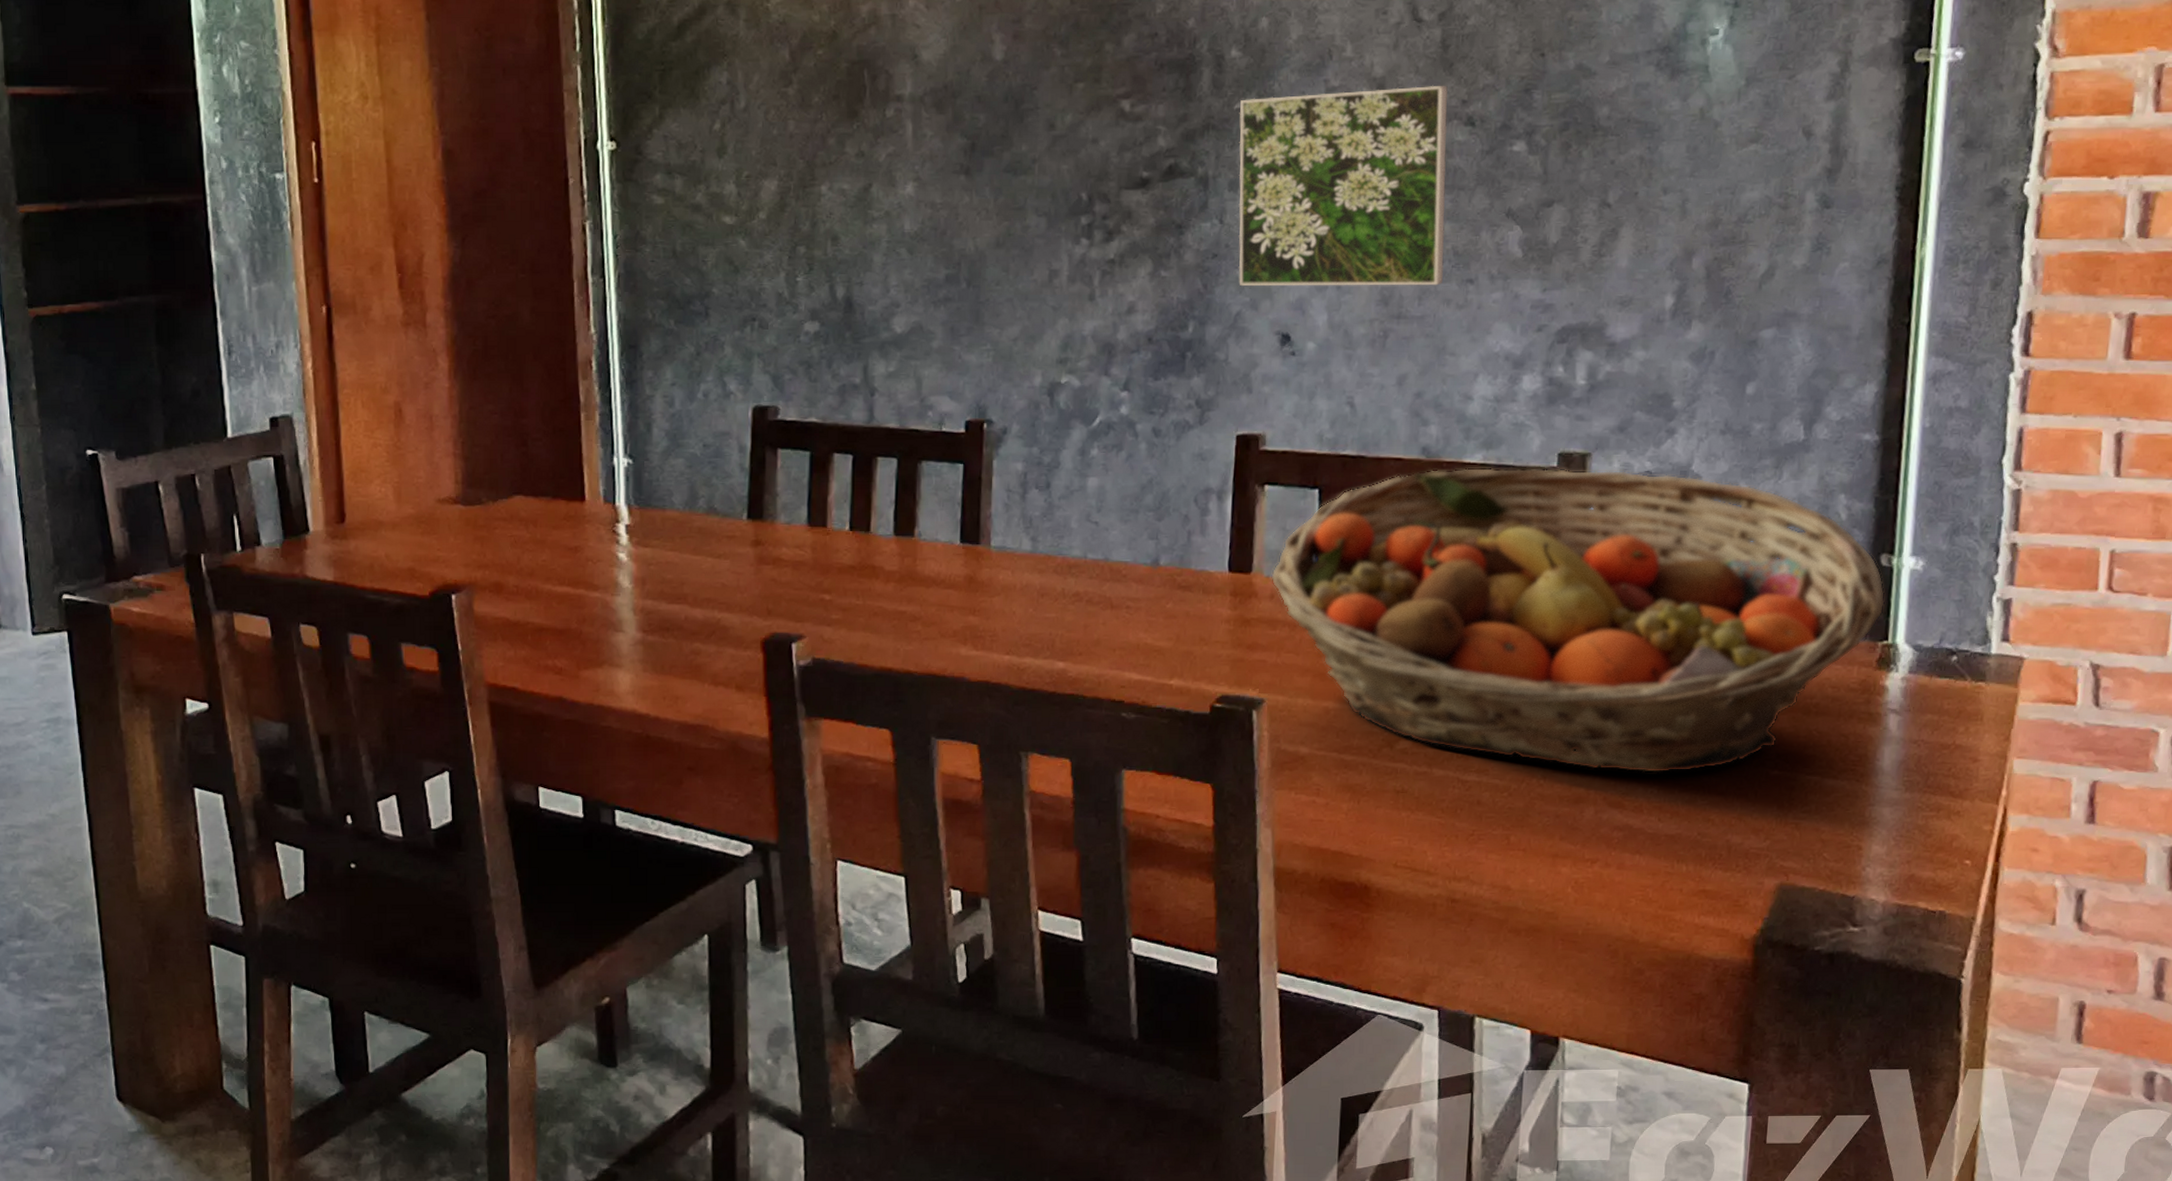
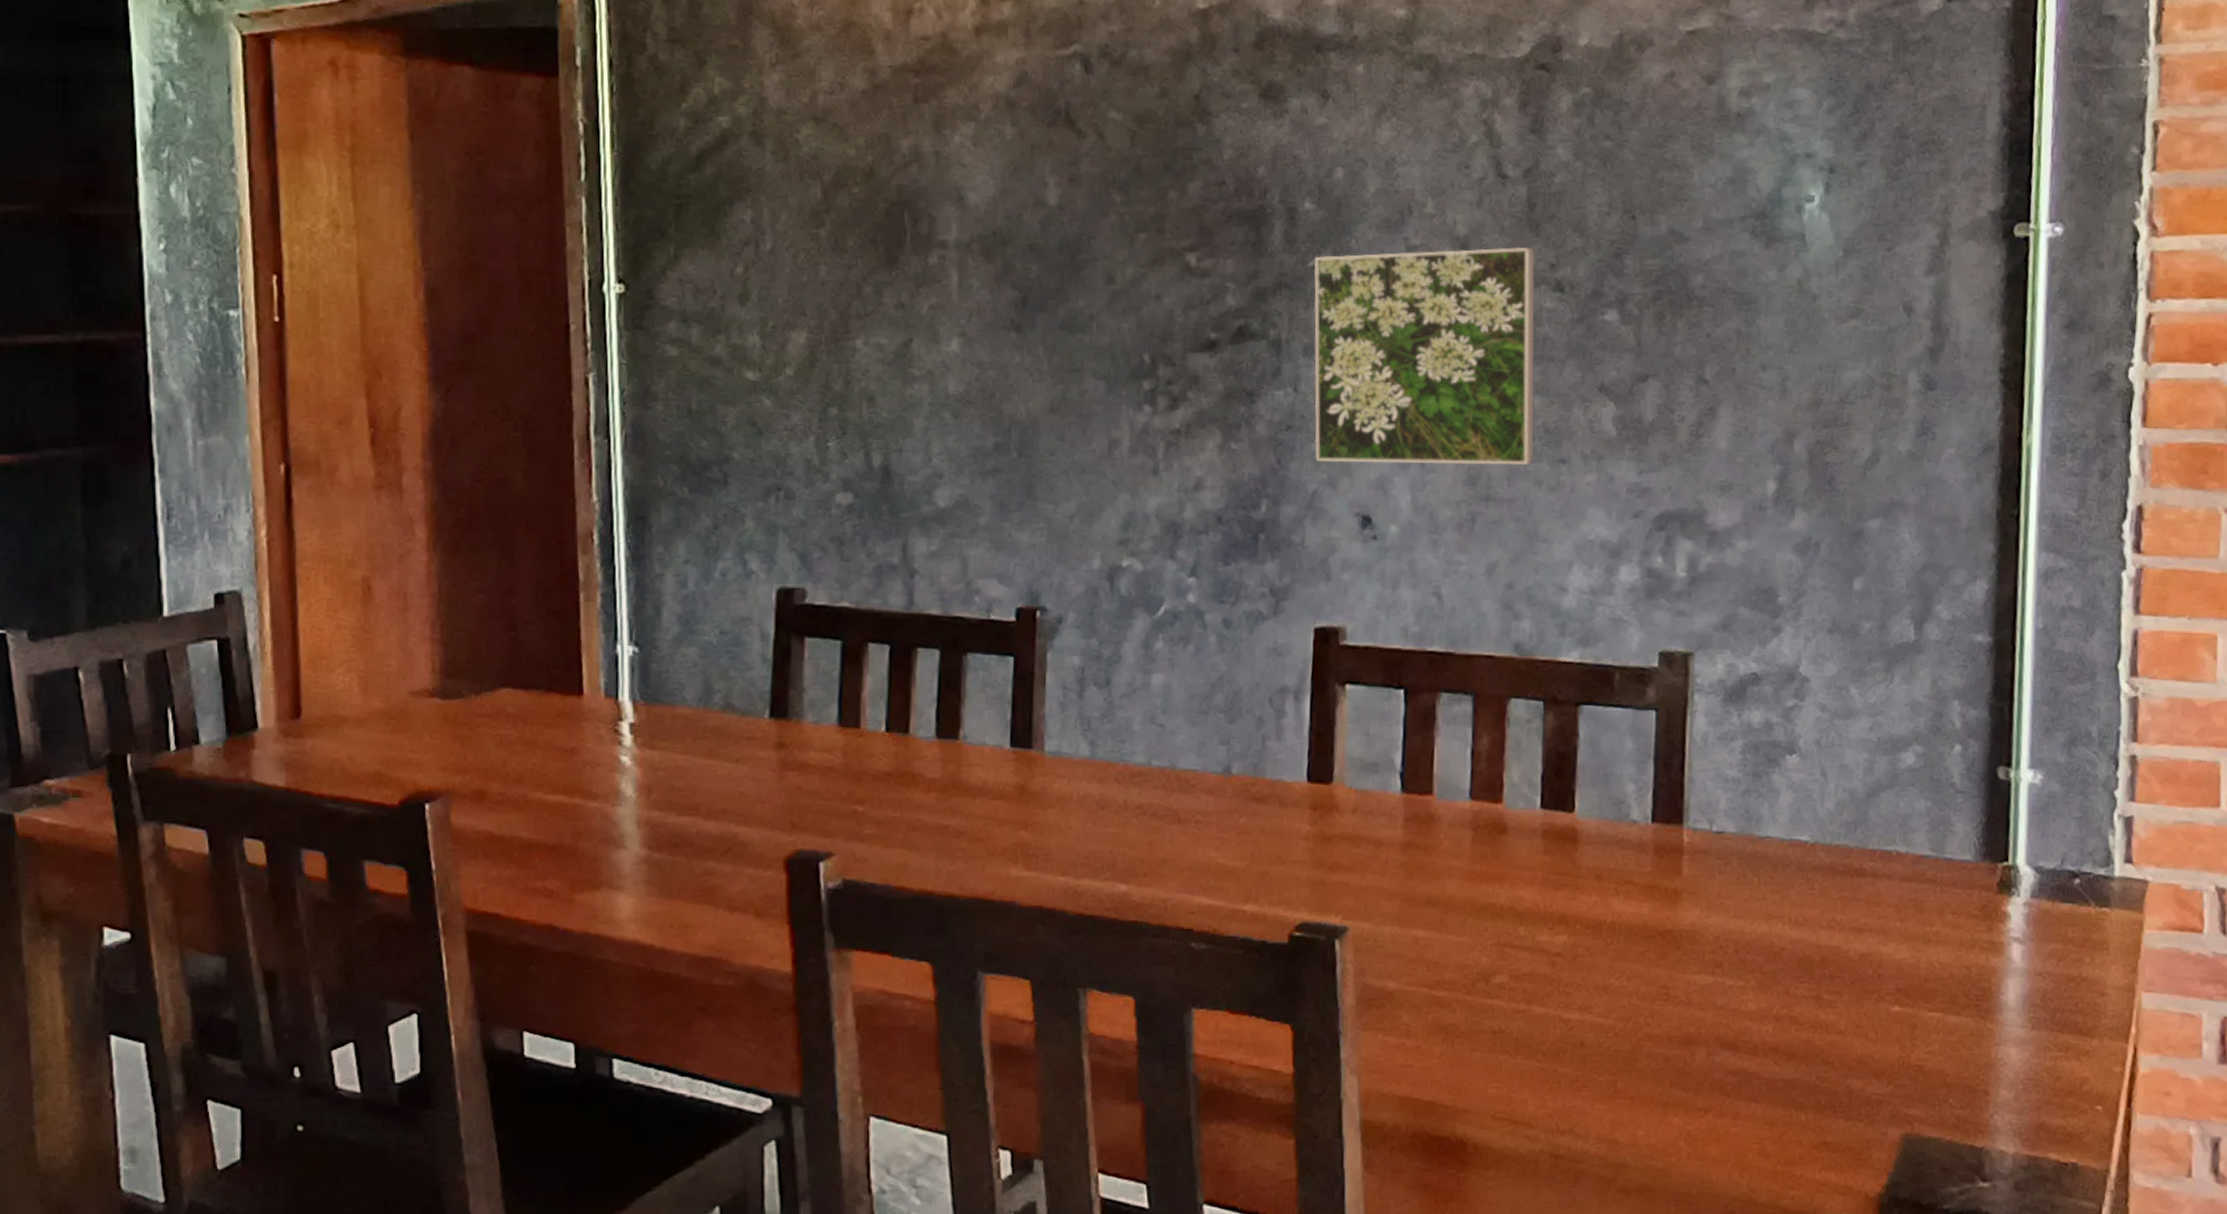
fruit basket: present [1271,467,1886,774] -> none [1353,667,2004,1011]

